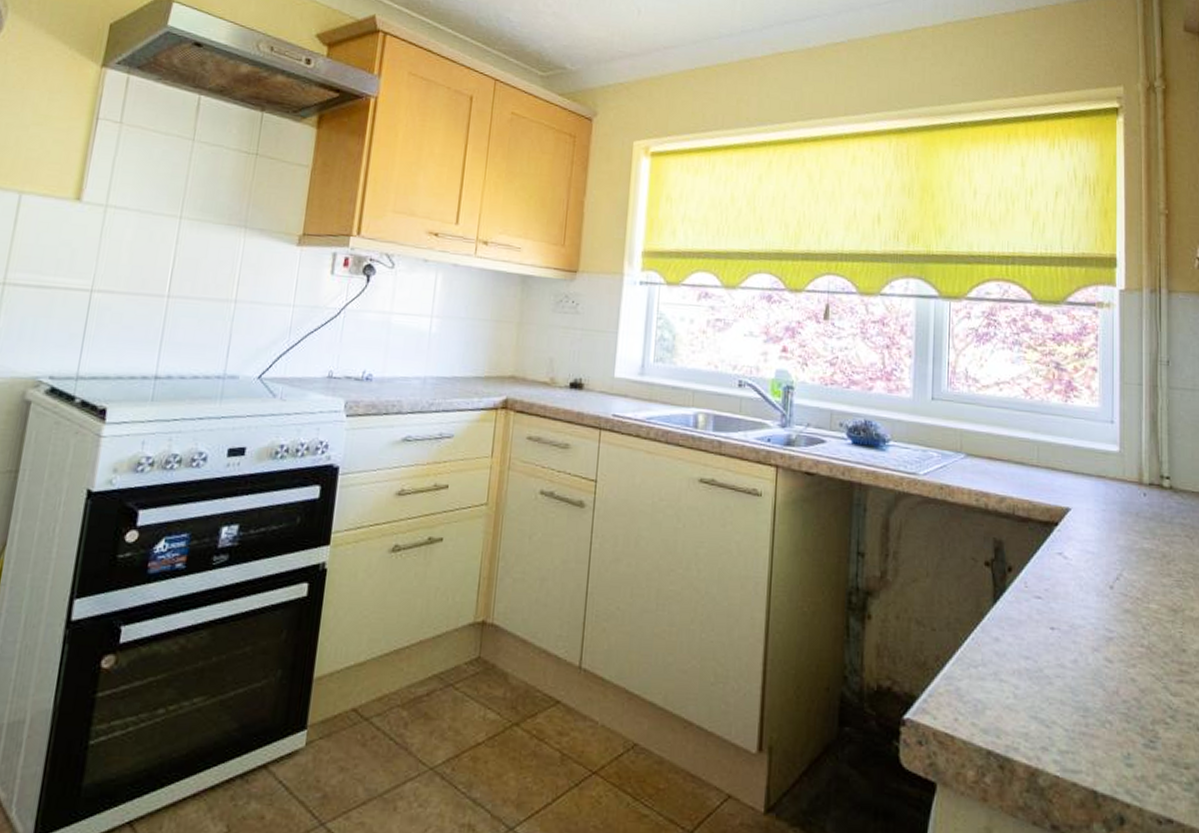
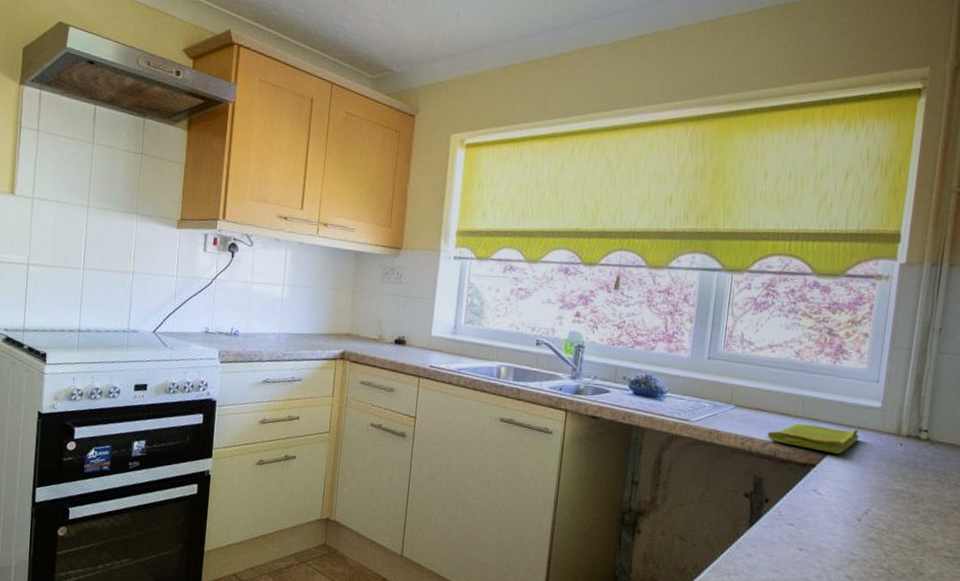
dish towel: none [1003,473,1100,508] -> present [767,423,859,454]

